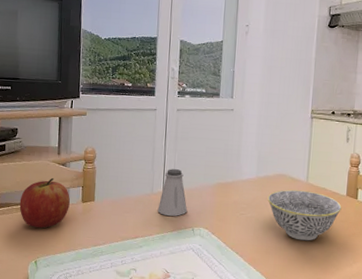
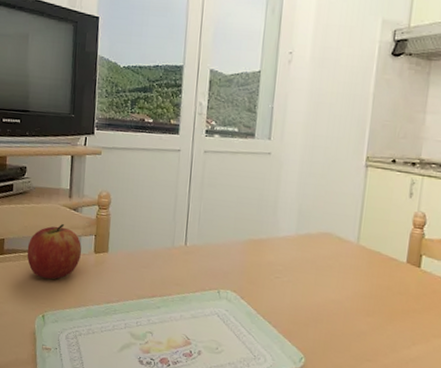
saltshaker: present [157,169,188,217] -> none [178,220,213,275]
bowl: present [267,189,342,241] -> none [308,251,400,315]

